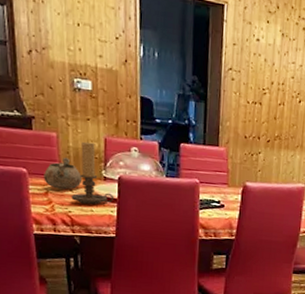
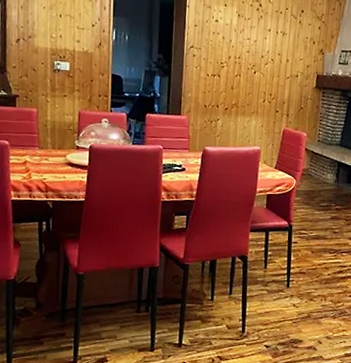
decorative bowl: present [44,157,83,190] -> none [23,129,58,159]
candle holder: present [71,141,113,205] -> none [46,115,84,172]

